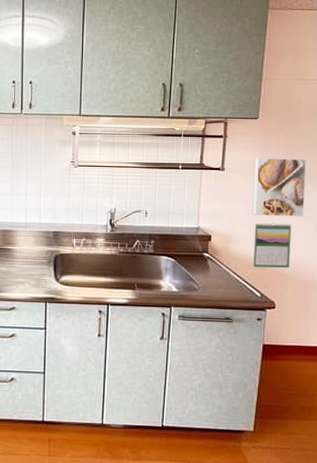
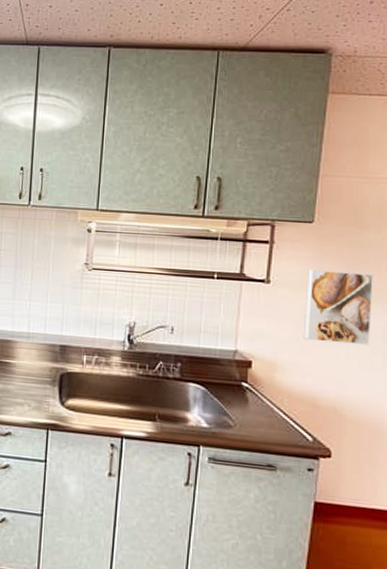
calendar: present [252,223,292,268] -> none [302,349,354,408]

